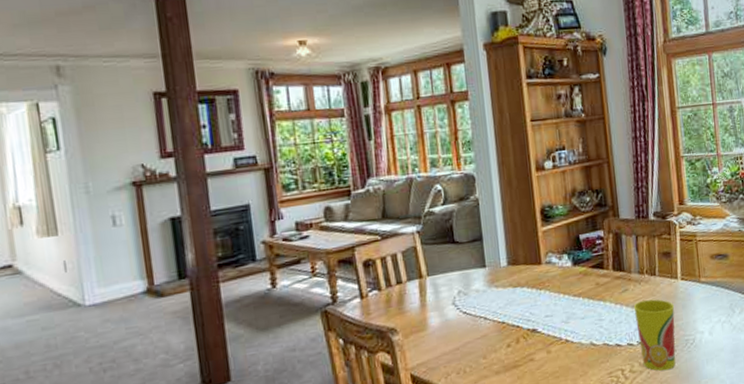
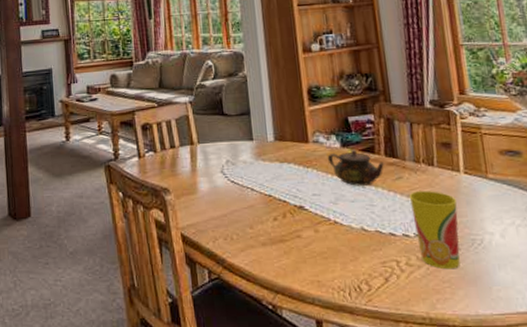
teapot: none [559,266,613,303] -> present [327,148,385,186]

